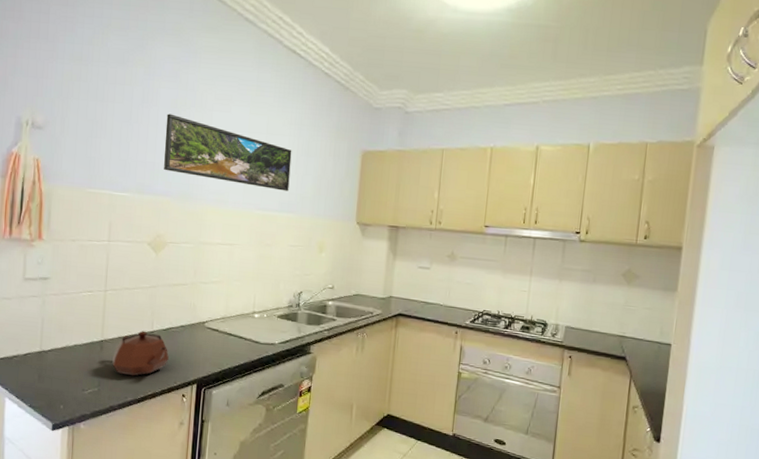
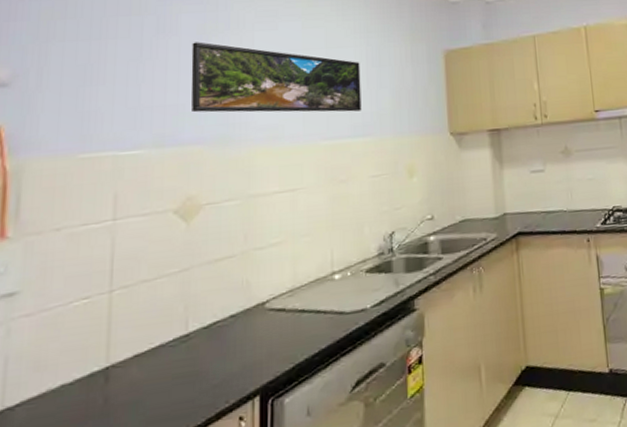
teapot: present [112,330,169,376] -> none [125,336,214,412]

